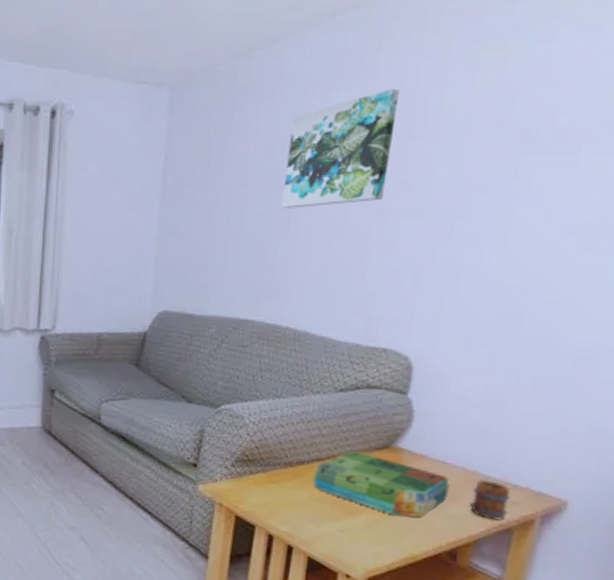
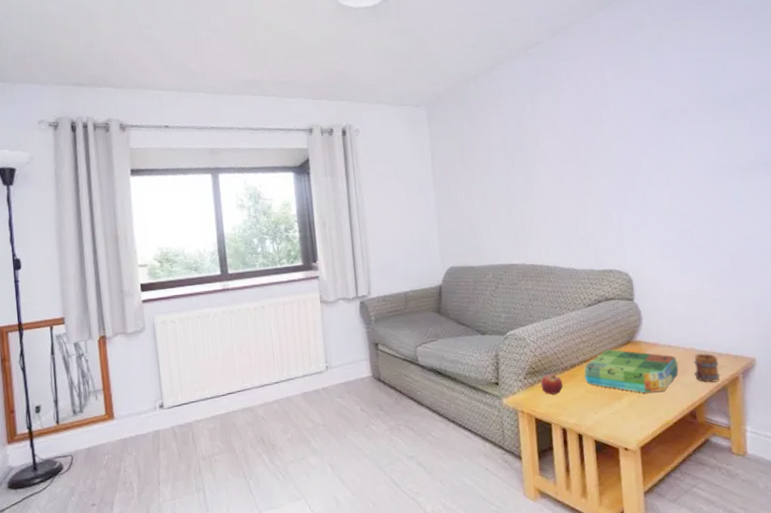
fruit: none [252,467,282,493] -> present [541,374,563,395]
wall art: present [281,88,400,209] -> none [514,92,585,181]

